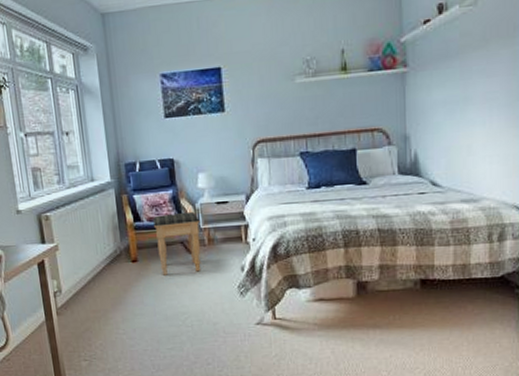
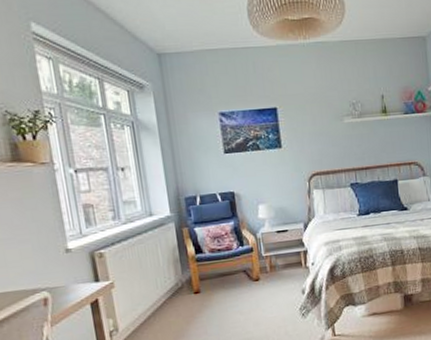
footstool: present [153,211,201,276] -> none [215,241,264,305]

